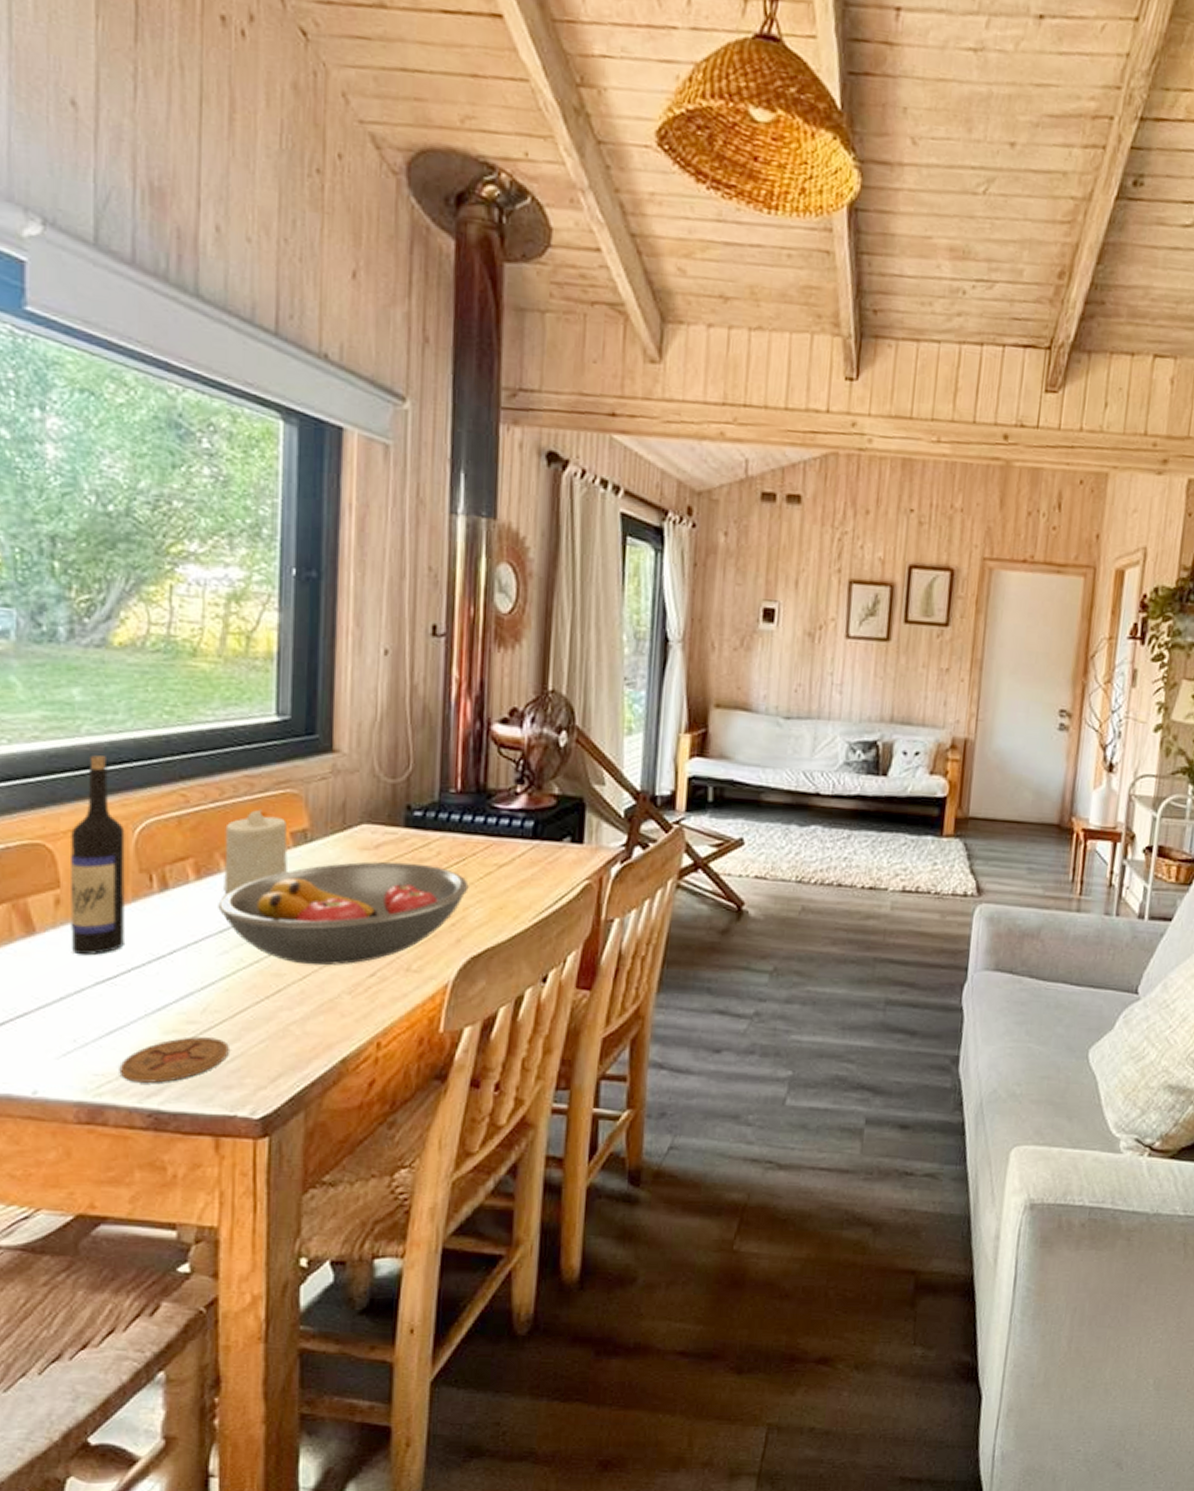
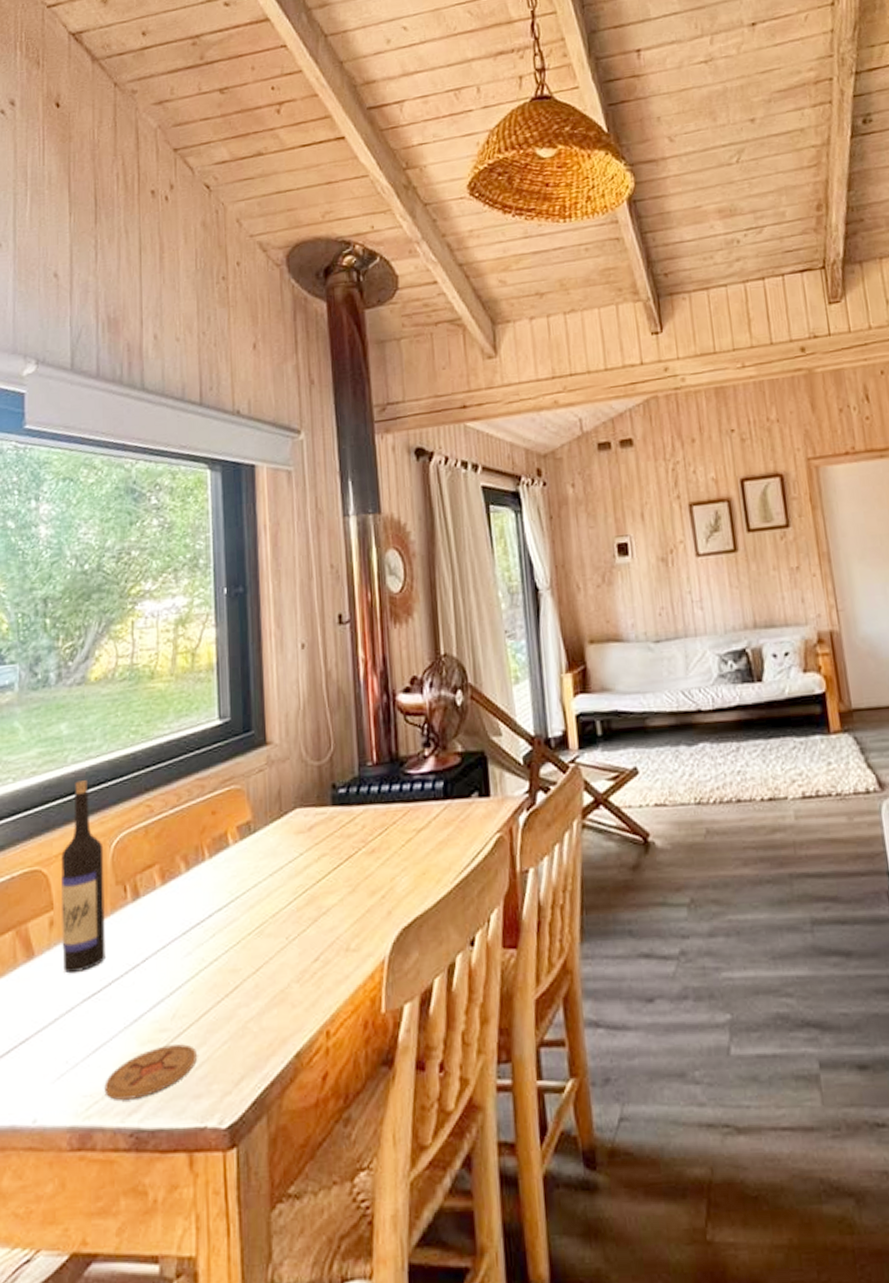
fruit bowl: present [218,861,469,966] -> none [181,839,393,957]
candle: present [224,809,288,894] -> none [183,808,236,895]

